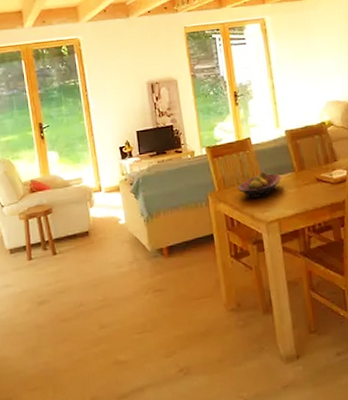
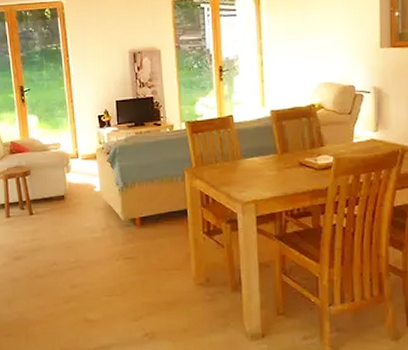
fruit bowl: present [237,171,282,199] -> none [215,151,263,177]

